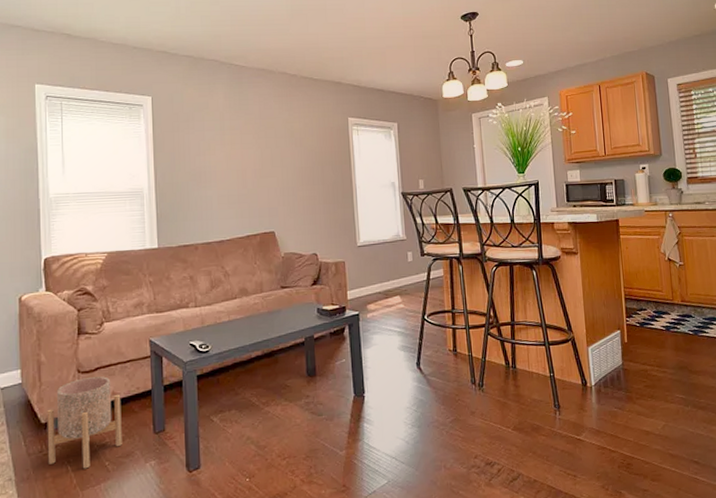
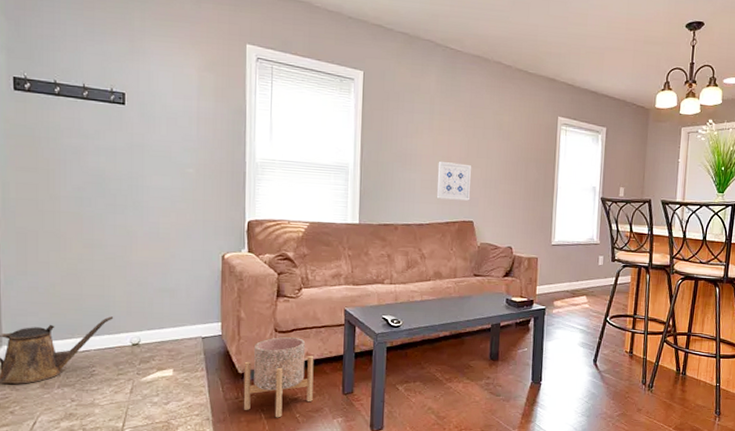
wall art: none [233,174,269,213] -> present [436,161,472,201]

